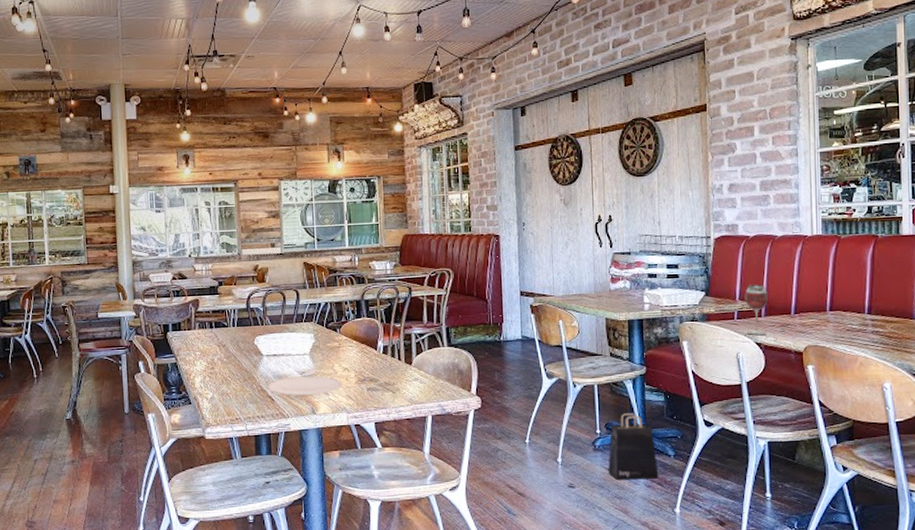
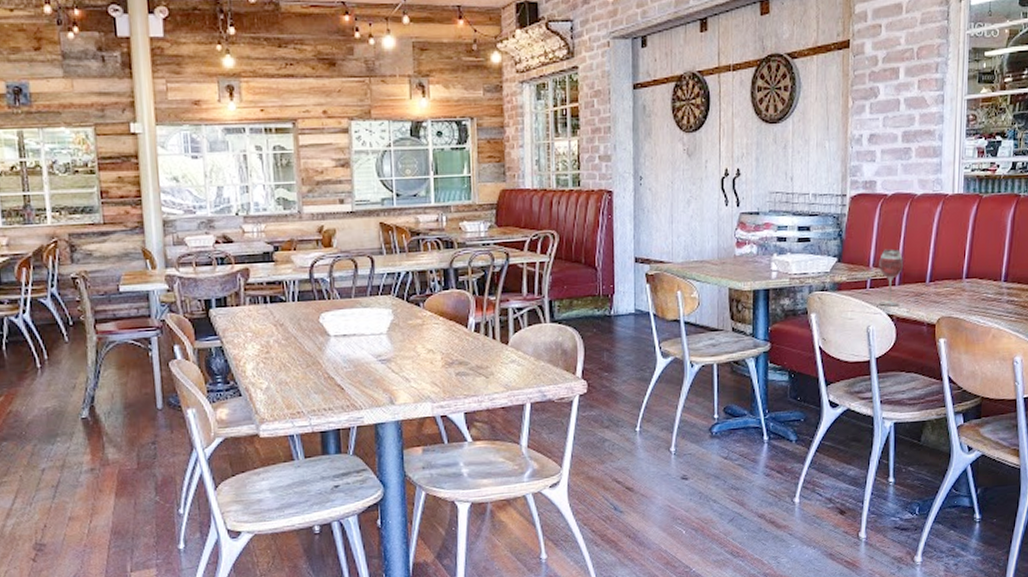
plate: present [267,375,342,397] -> none [335,359,426,385]
shopping bag: present [608,413,659,480] -> none [725,394,779,470]

